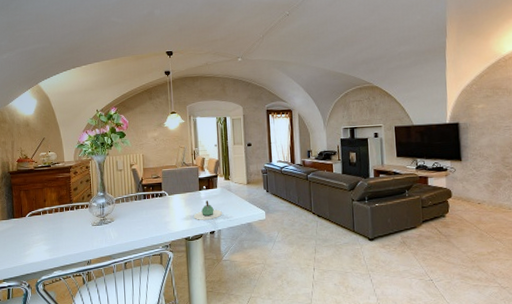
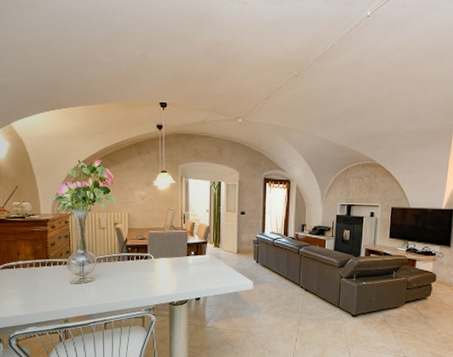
teapot: present [193,201,222,220] -> none [179,267,209,286]

